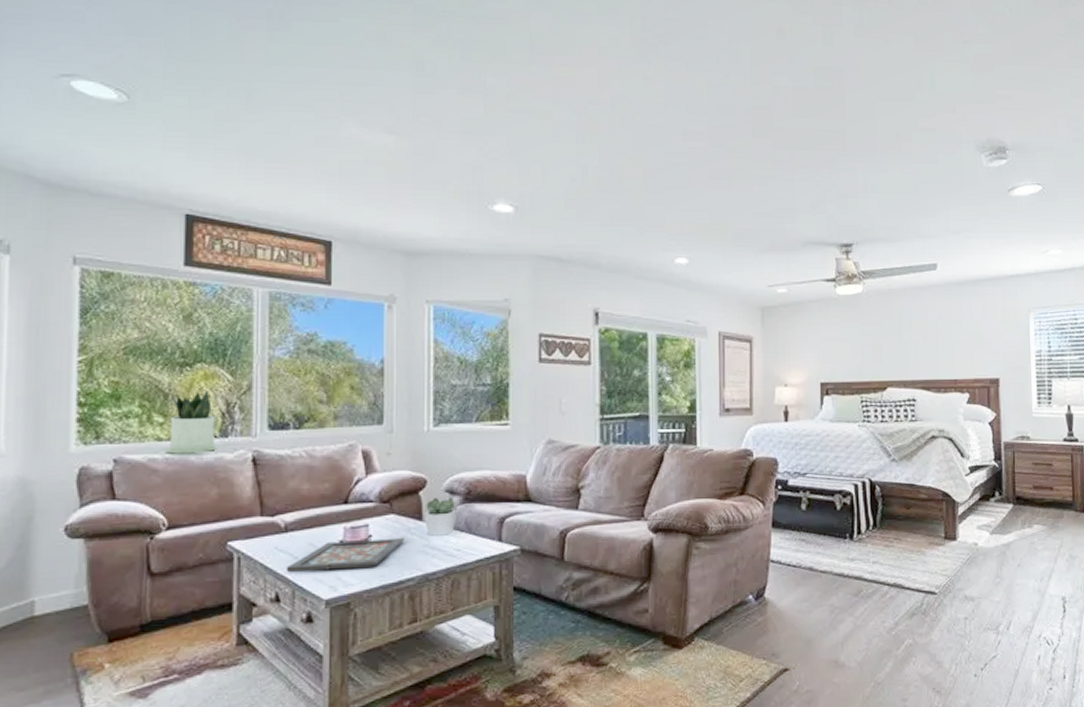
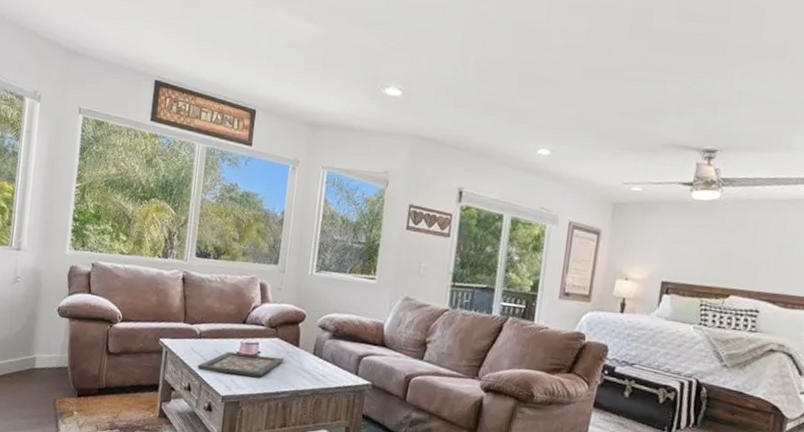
planter: present [165,391,219,455] -> none [125,219,161,268]
succulent plant: present [424,497,456,537] -> none [300,330,326,363]

